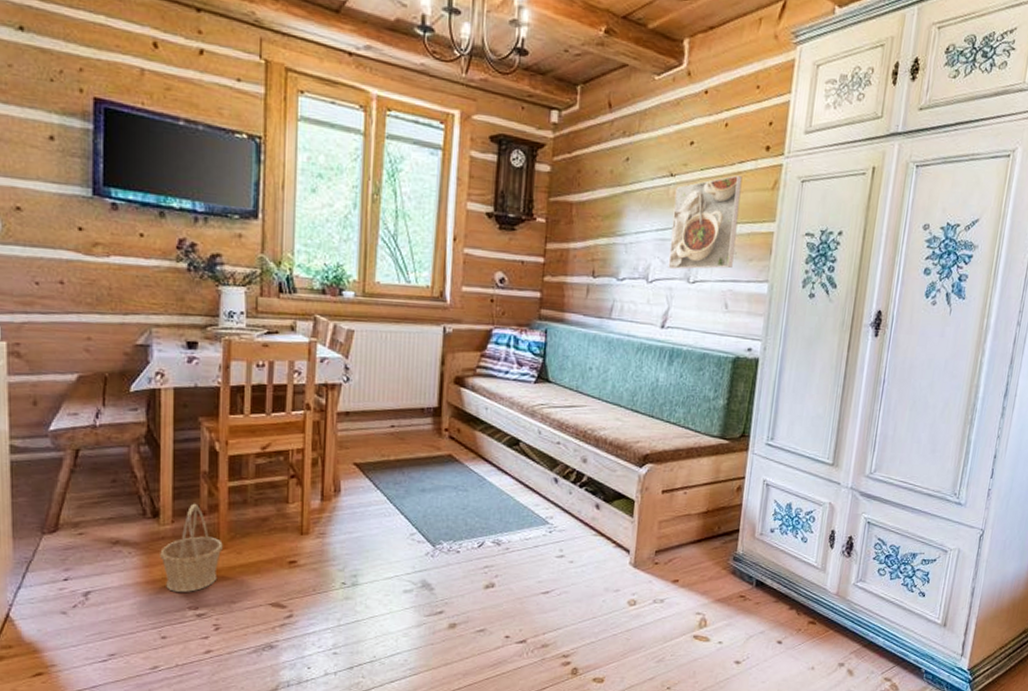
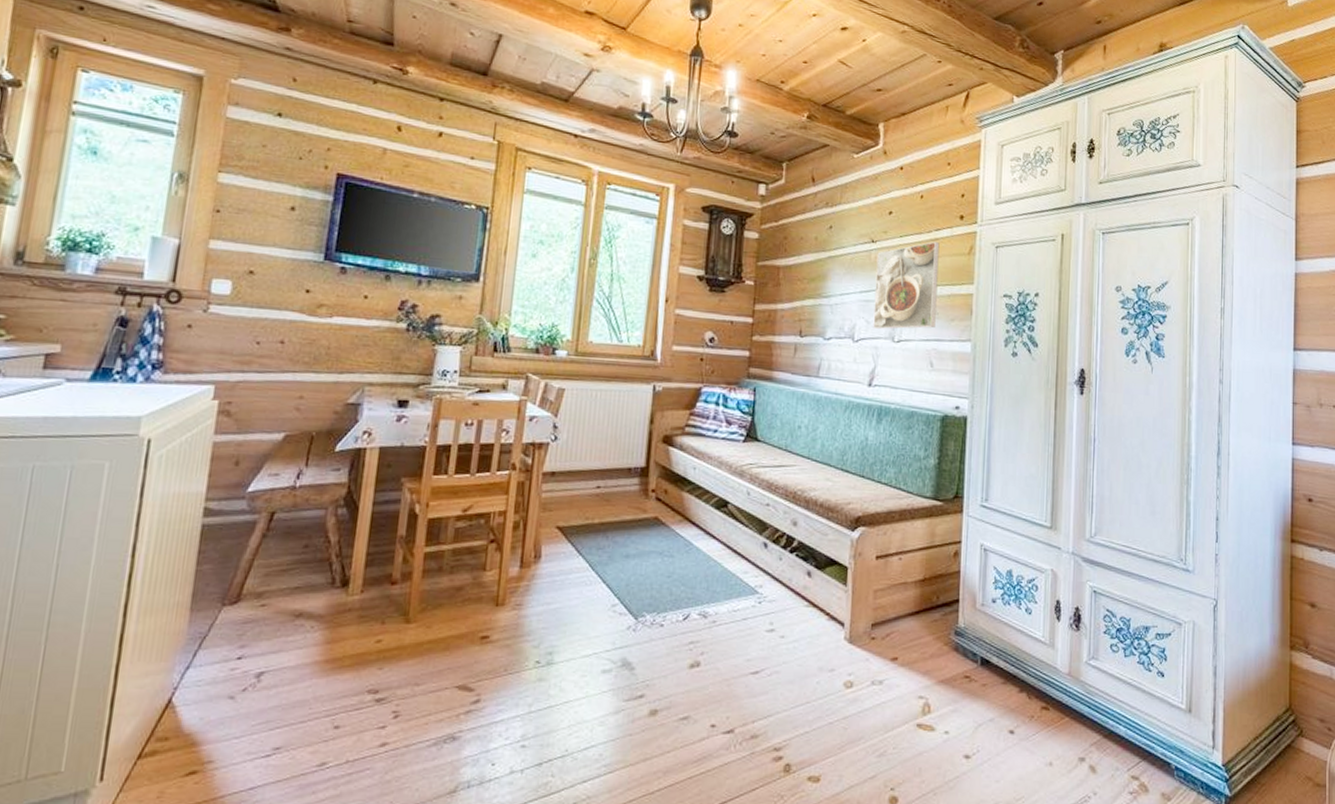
basket: present [160,503,223,592] -> none [344,570,412,673]

